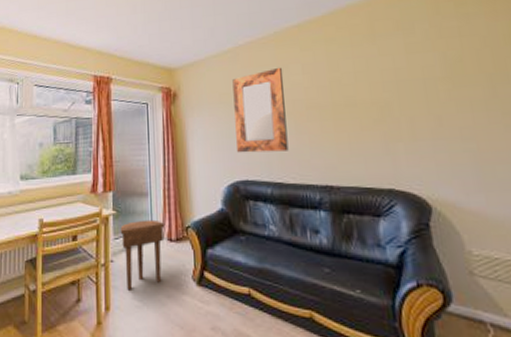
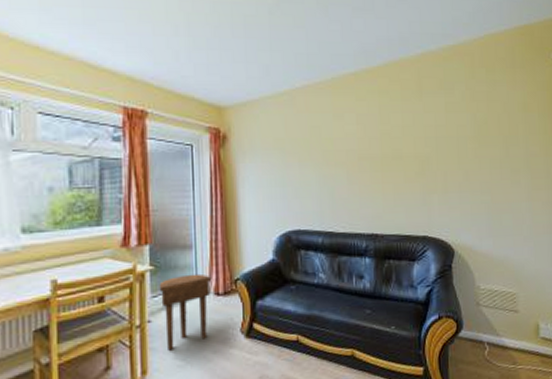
home mirror: present [232,67,289,153] -> none [288,115,340,203]

